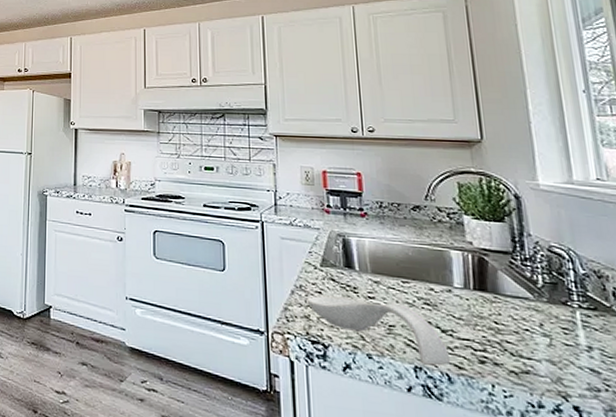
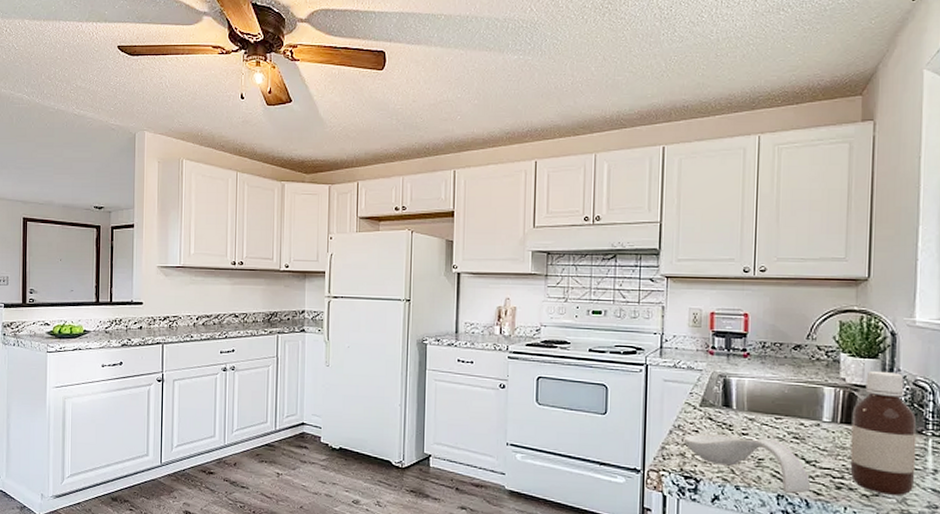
bottle: none [485,234,568,374] -> present [850,370,917,495]

